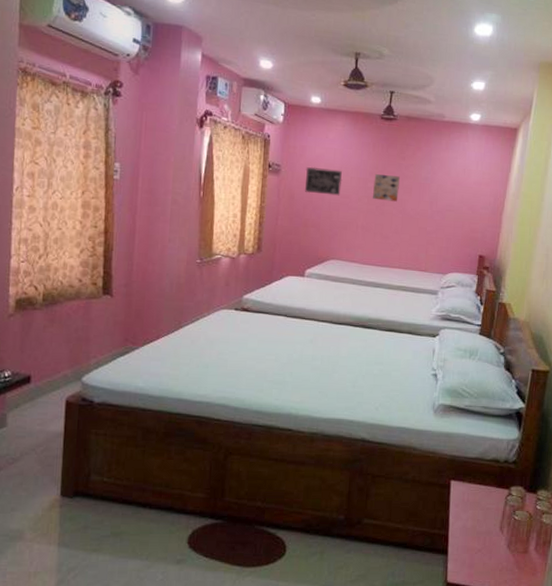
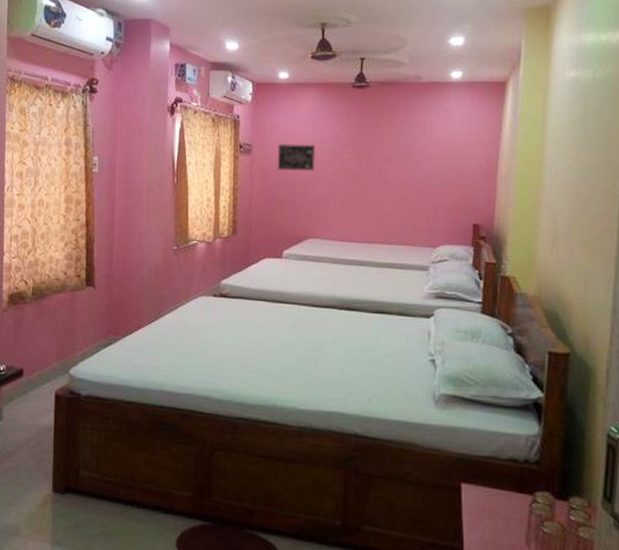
wall art: present [373,174,400,202] -> none [349,145,377,172]

